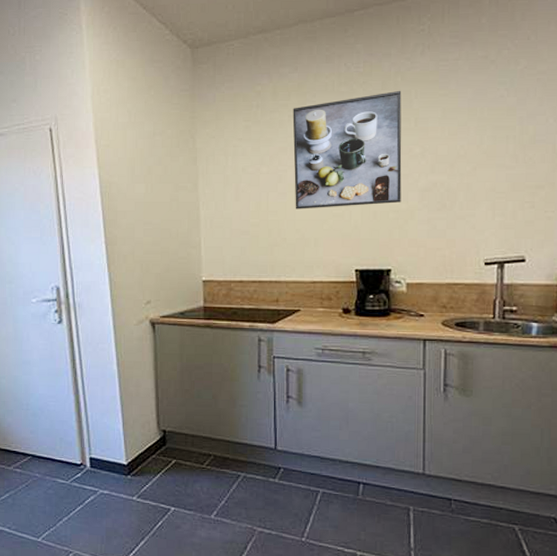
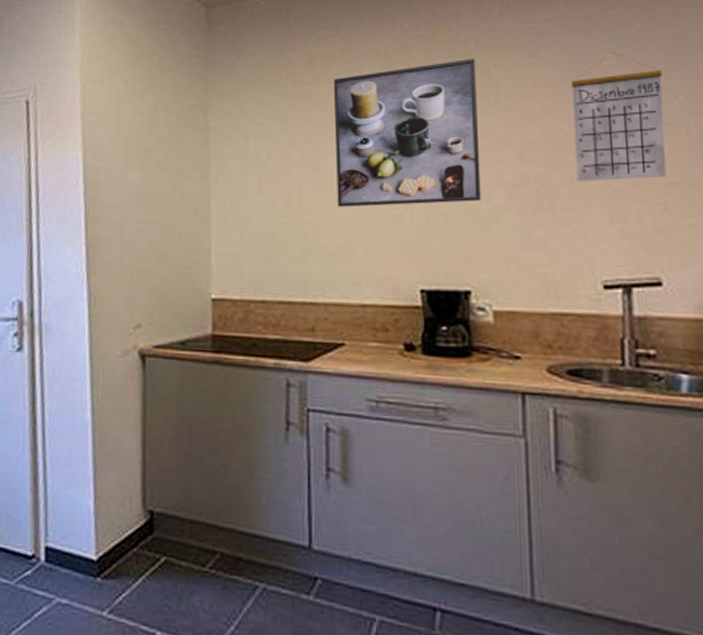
calendar: none [471,86,539,187] -> present [572,53,666,183]

